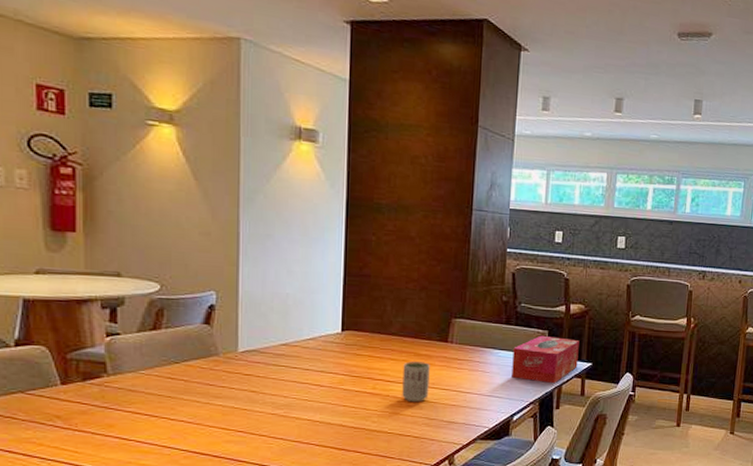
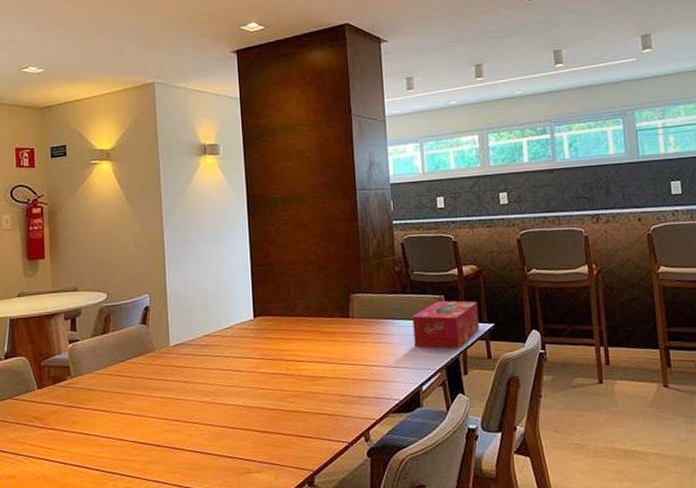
cup: present [402,361,430,403] -> none [311,339,338,380]

